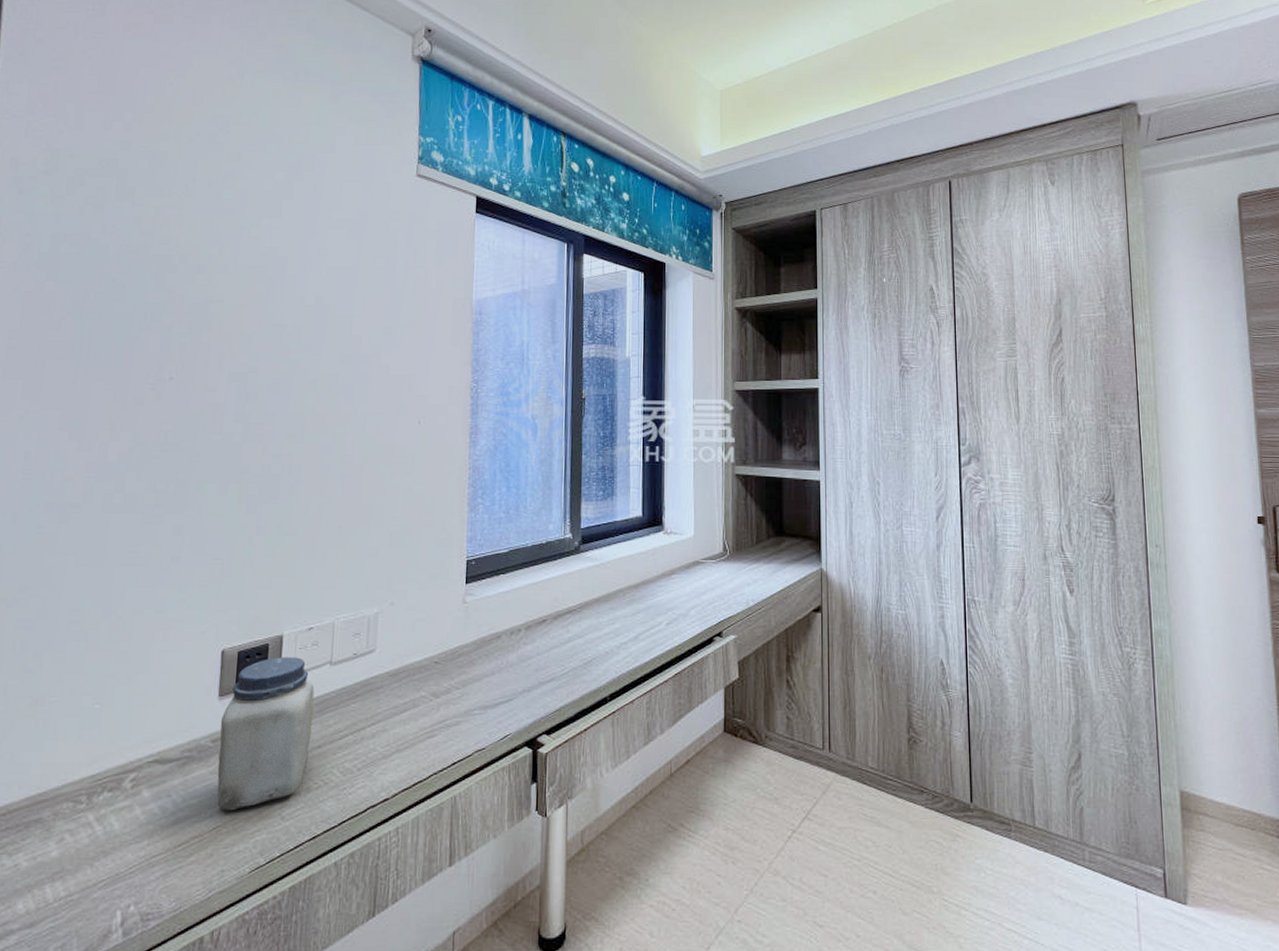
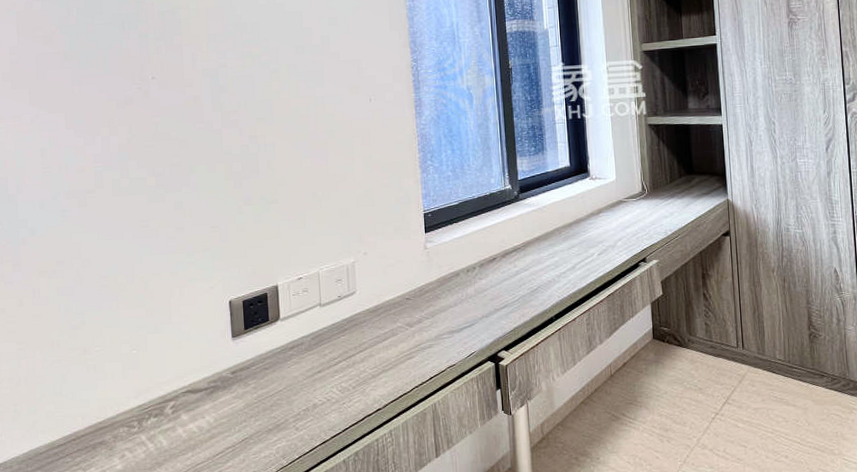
jar: present [217,657,315,811] -> none [236,302,312,426]

